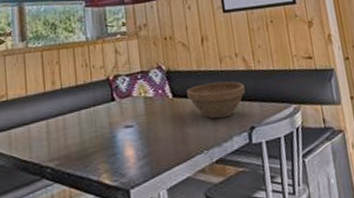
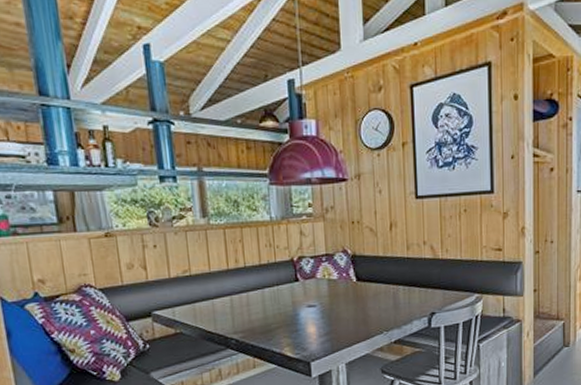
flower pot: present [186,81,246,119] -> none [370,268,430,304]

